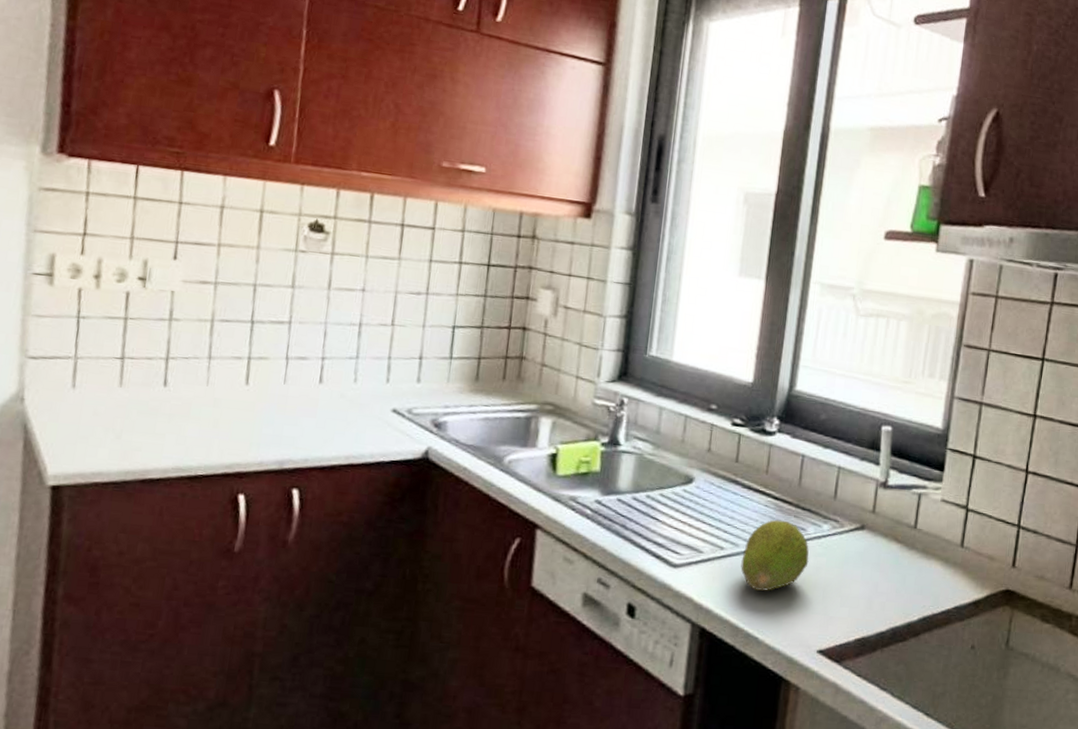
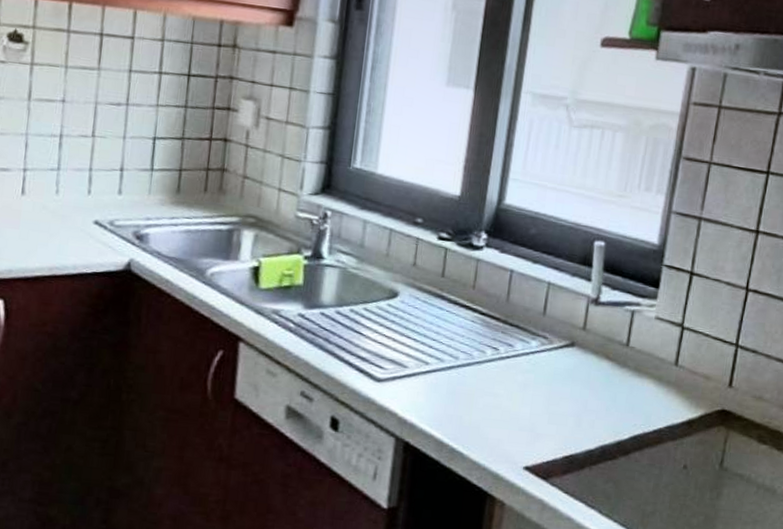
fruit: present [741,519,809,591] -> none [446,335,517,407]

